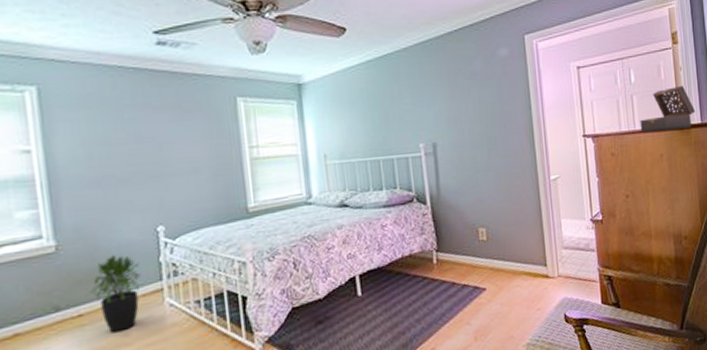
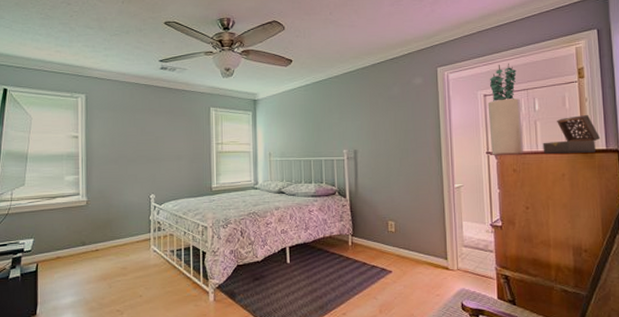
potted plant: present [90,255,141,333] -> none [104,211,137,266]
vase: none [581,27,621,139] -> present [487,63,523,156]

